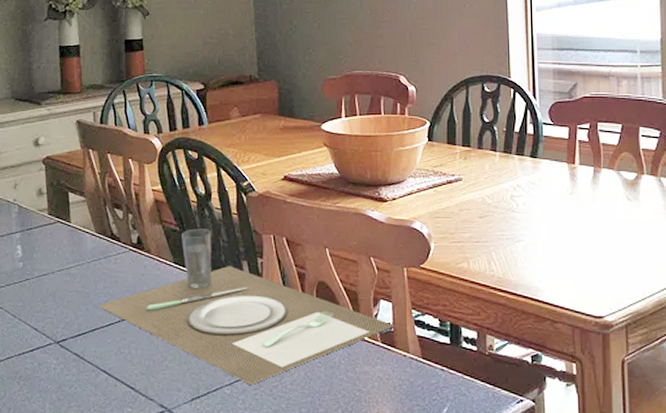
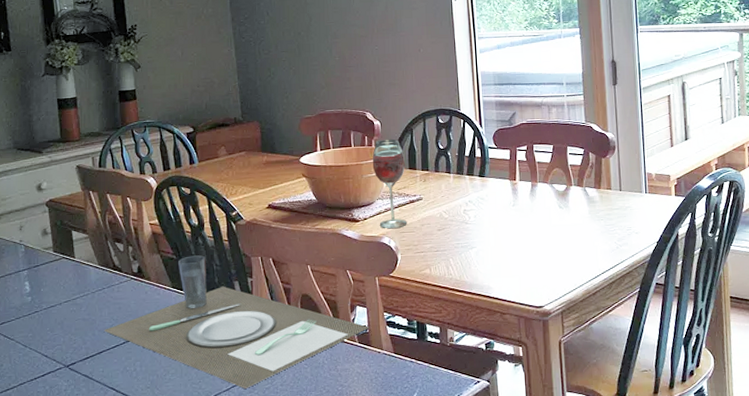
wineglass: none [404,107,444,211] -> present [372,139,407,228]

